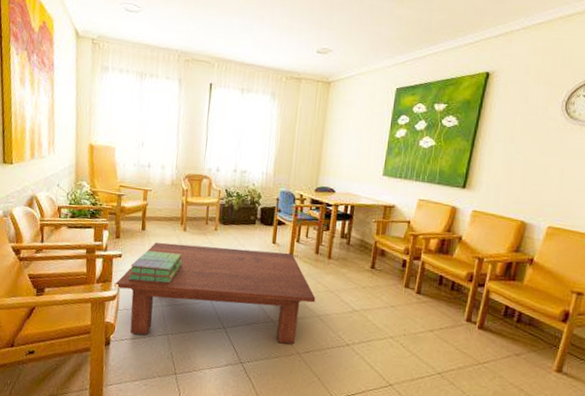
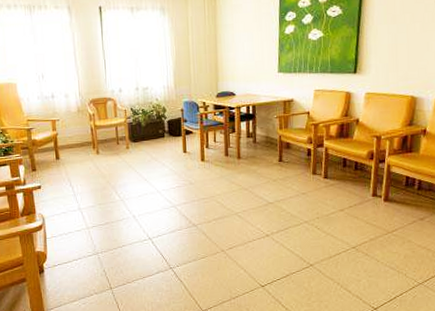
coffee table: present [115,242,316,344] -> none [39,159,232,259]
stack of books: present [128,250,183,284] -> none [50,176,101,209]

